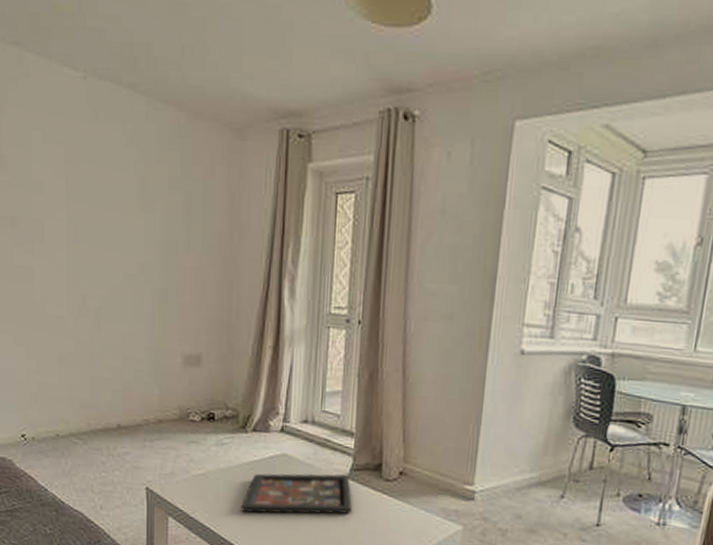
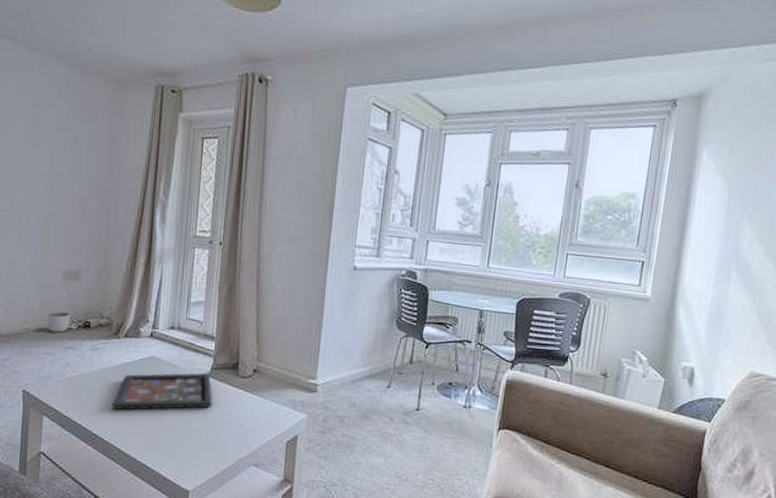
planter: none [167,401,192,425] -> present [46,312,70,333]

